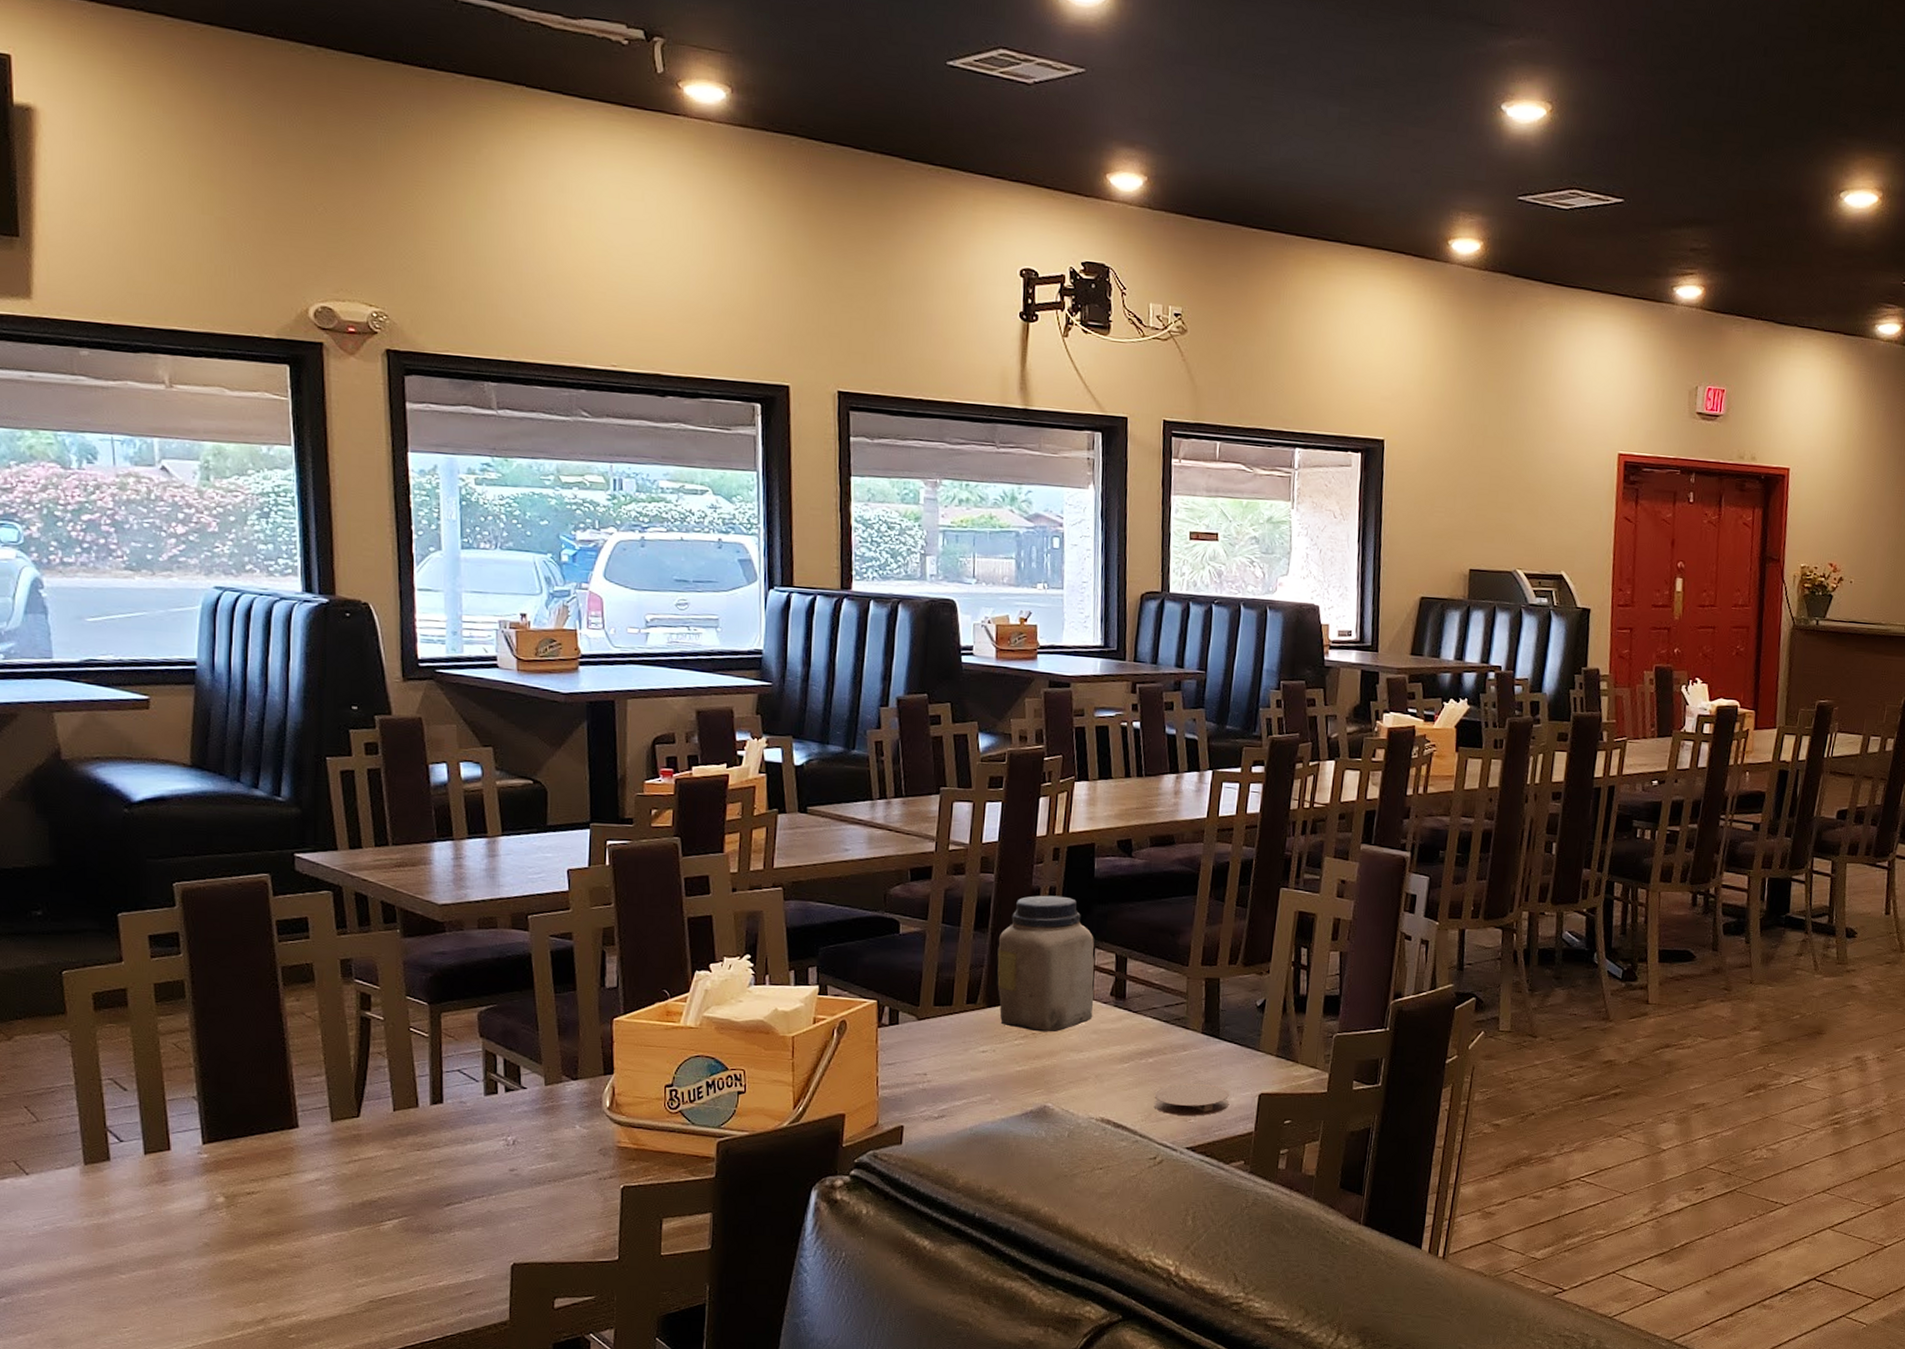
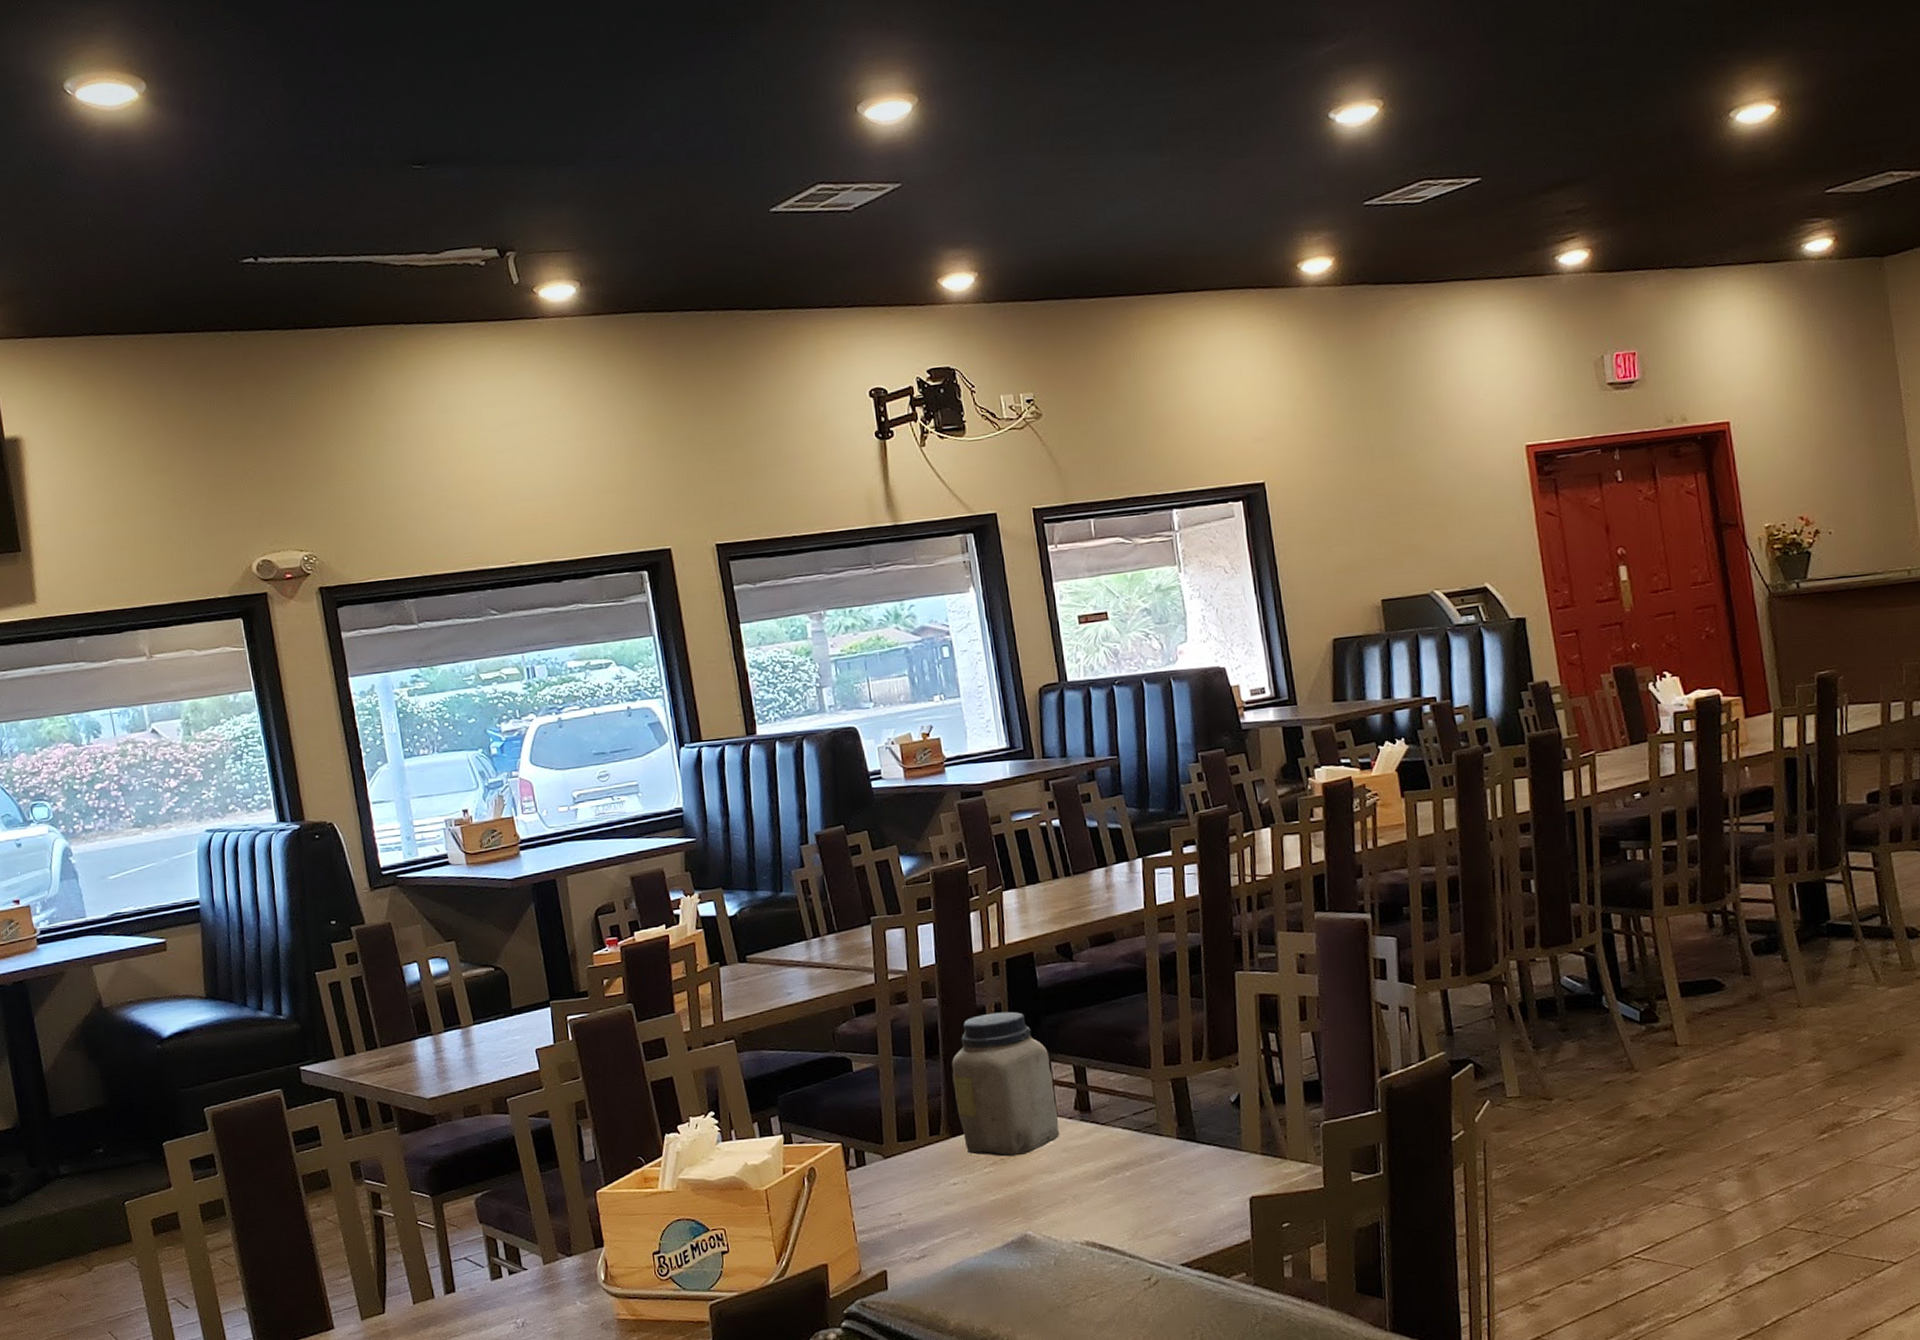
coaster: present [1154,1082,1230,1116] -> none [1137,1192,1220,1230]

